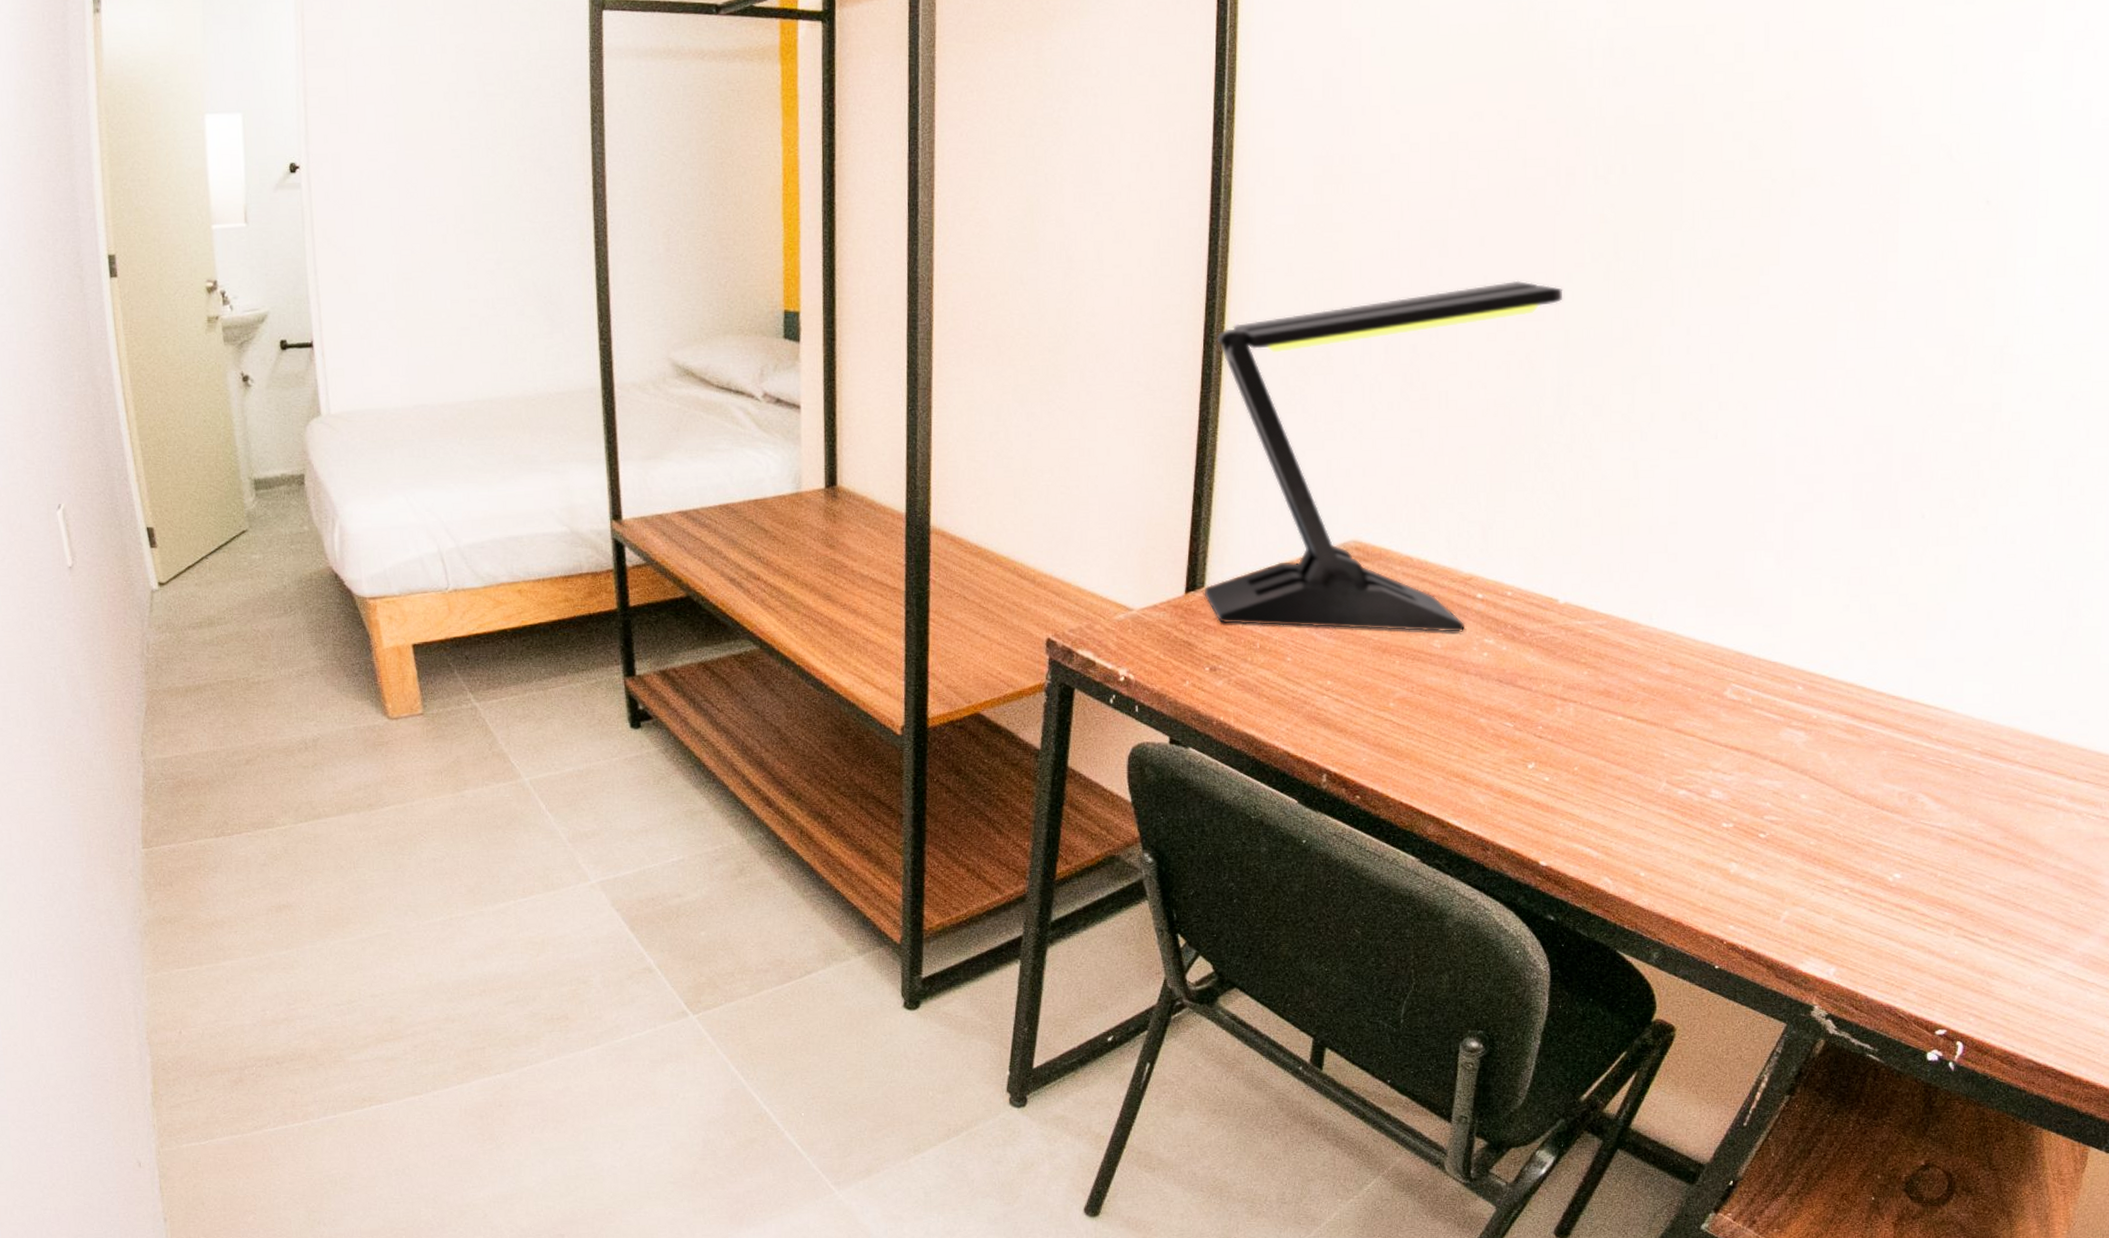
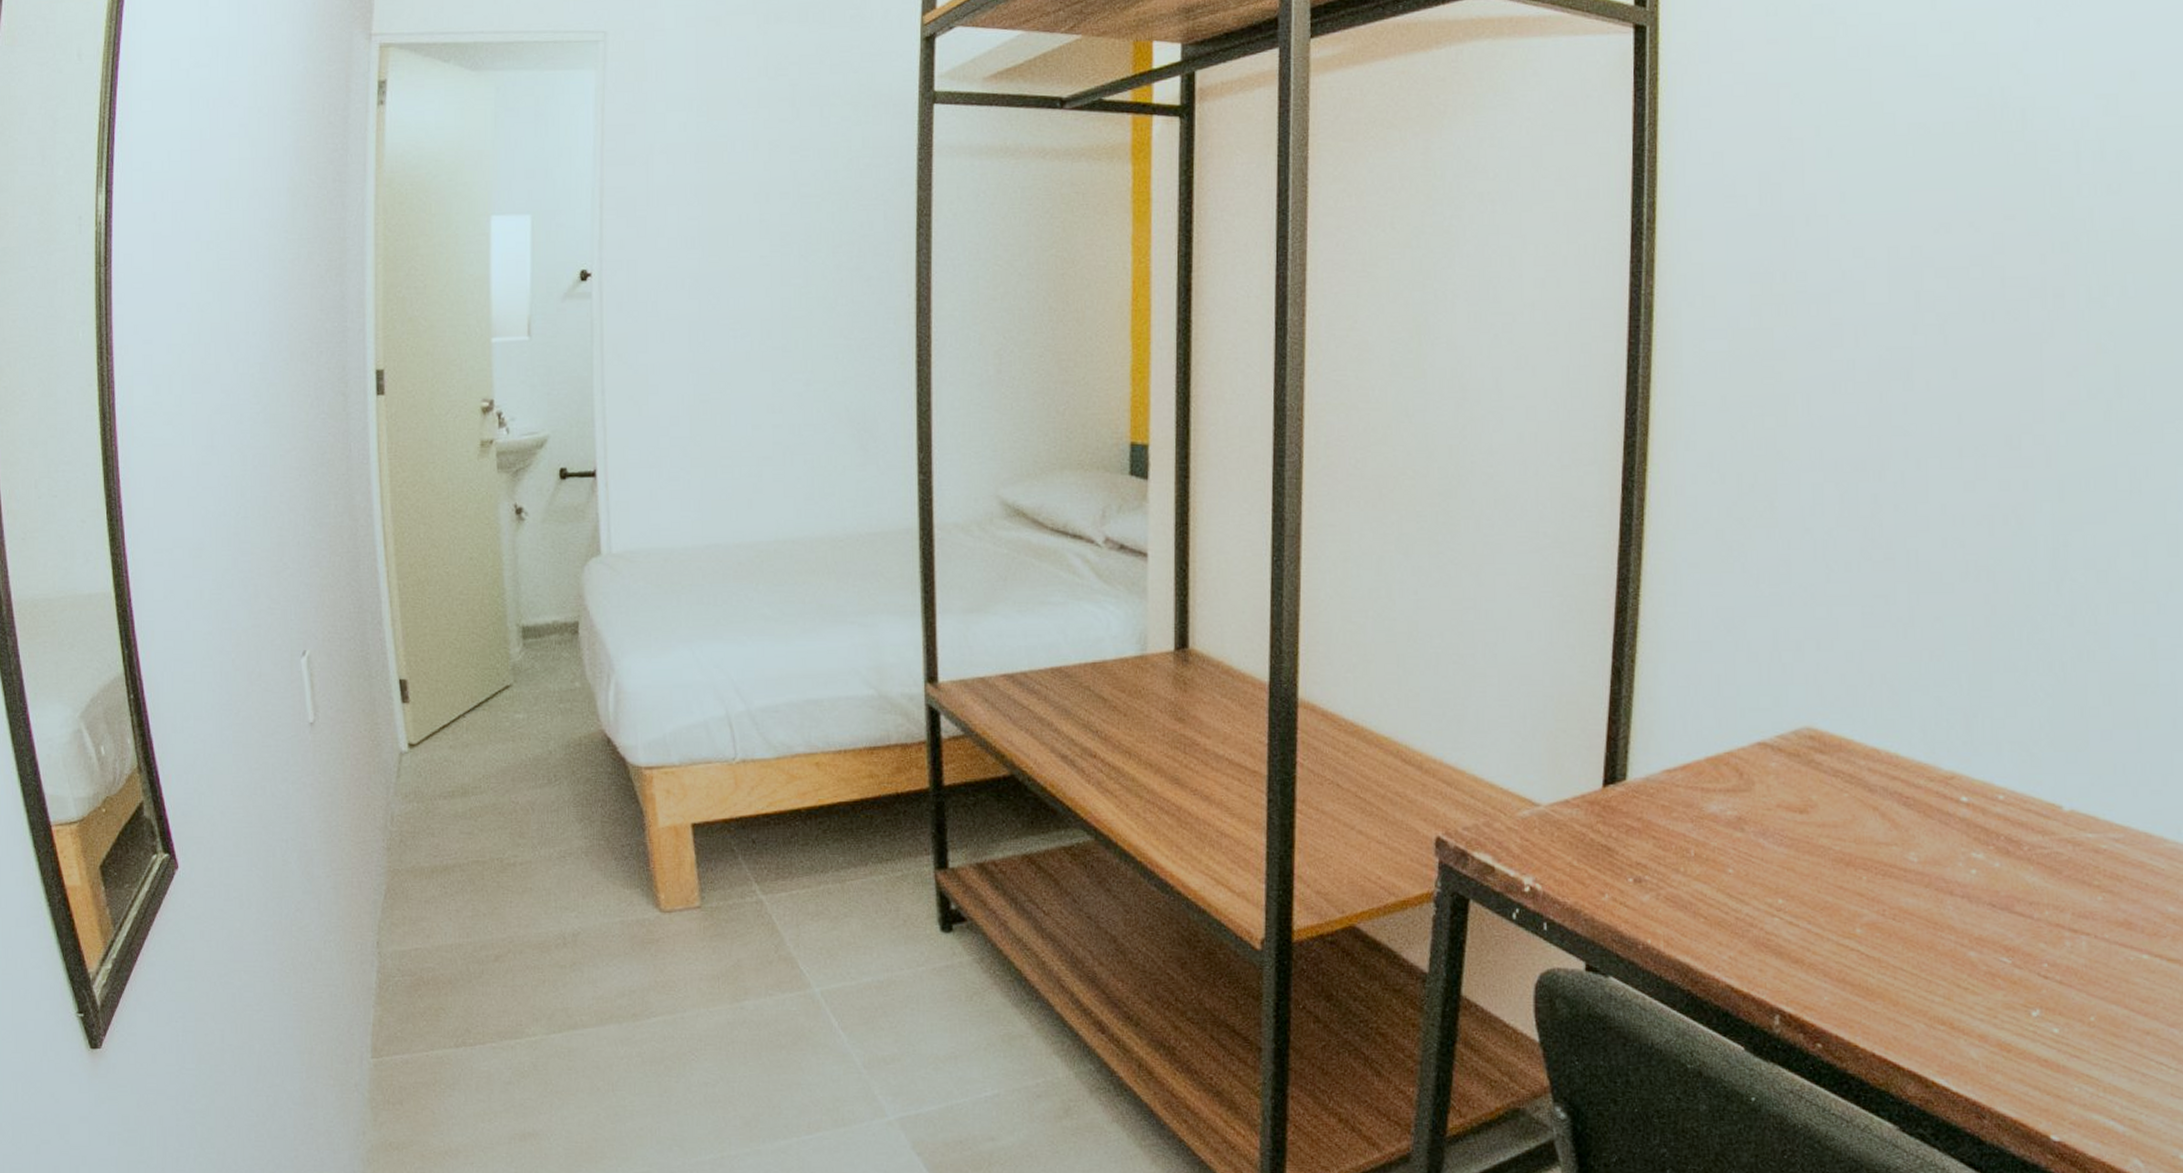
desk lamp: present [1204,280,1563,632] -> none [1626,419,2055,843]

